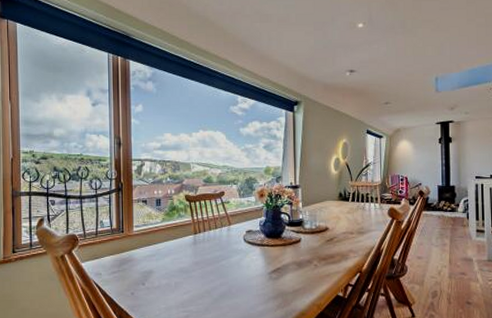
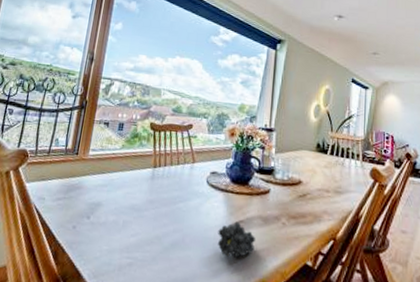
fruit: none [259,269,292,300] -> present [218,221,255,258]

